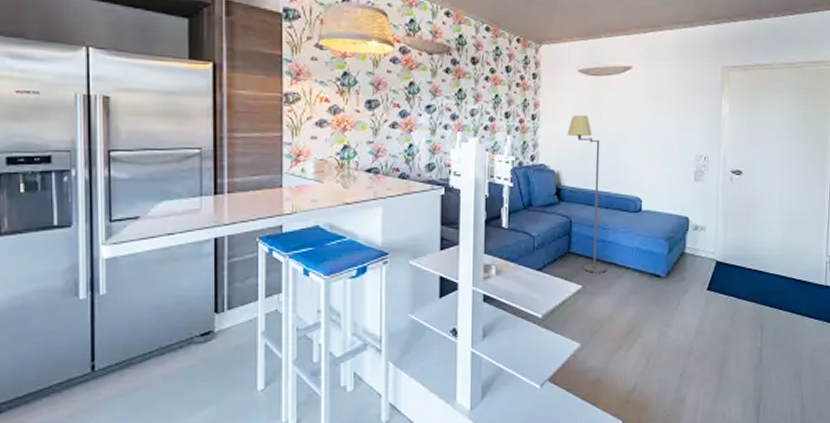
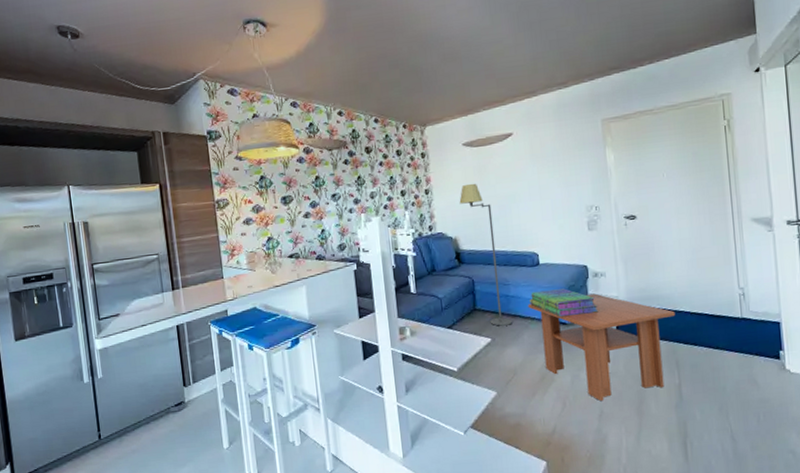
coffee table: none [624,247,766,361] -> present [528,293,676,402]
stack of books: none [627,239,694,269] -> present [530,288,599,317]

